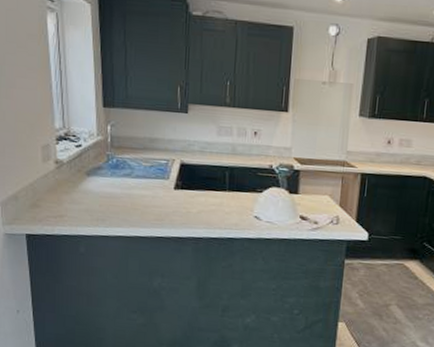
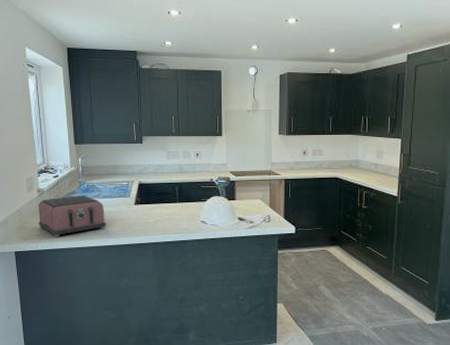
toaster: none [56,171,138,222] -> present [39,194,106,237]

